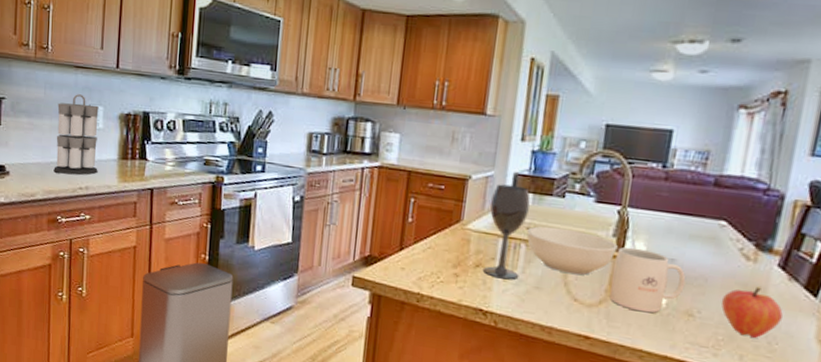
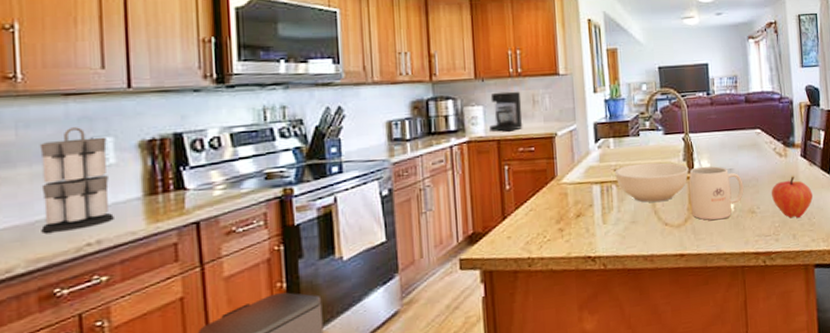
coffee maker: none [402,122,441,165] -> present [489,91,523,132]
wine glass: present [482,184,530,280] -> none [578,133,616,223]

